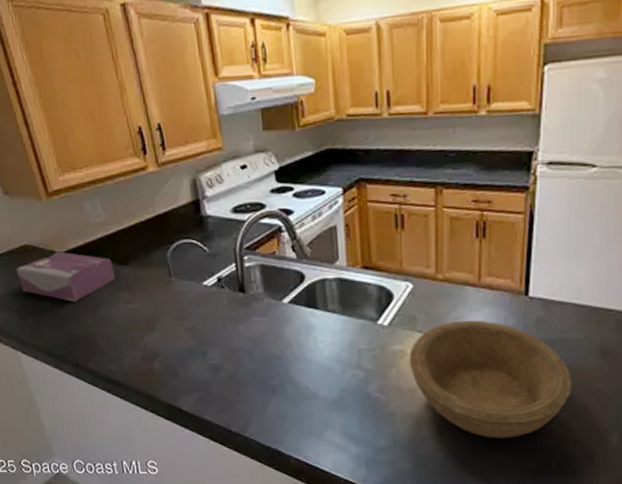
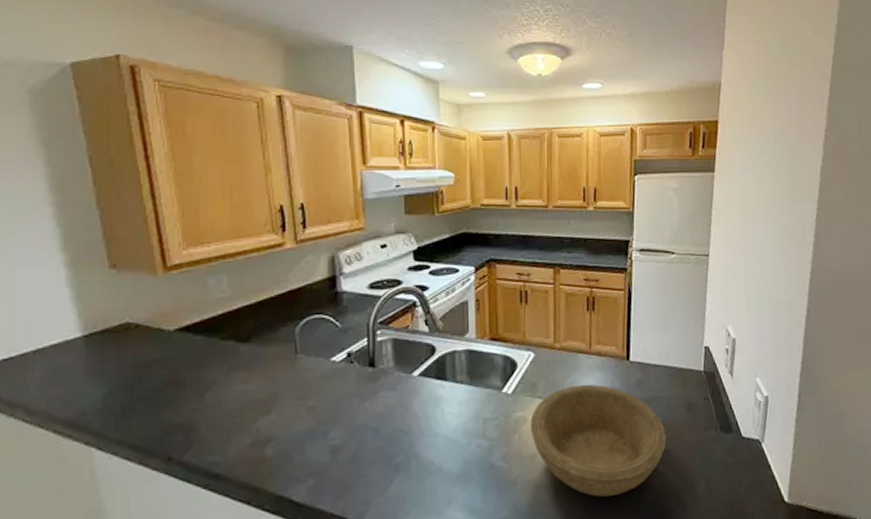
tissue box: present [15,252,116,302] -> none [108,330,233,385]

